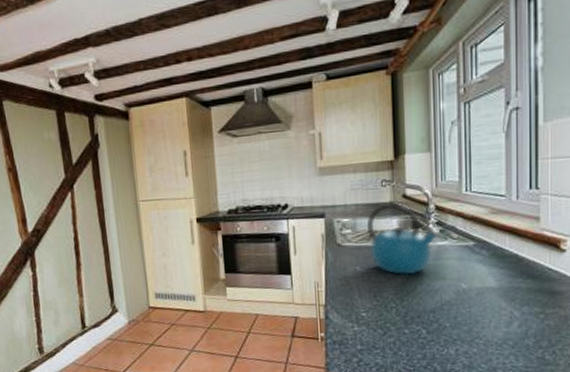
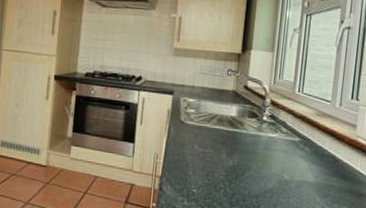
kettle: present [365,202,441,276] -> none [207,90,273,160]

